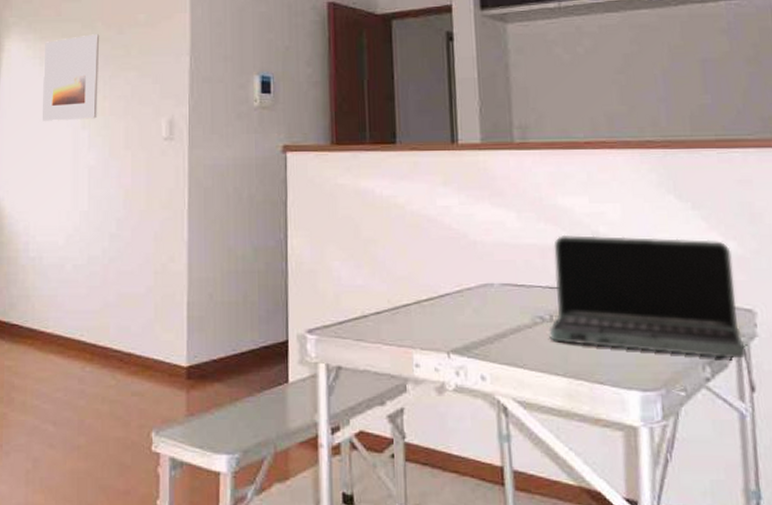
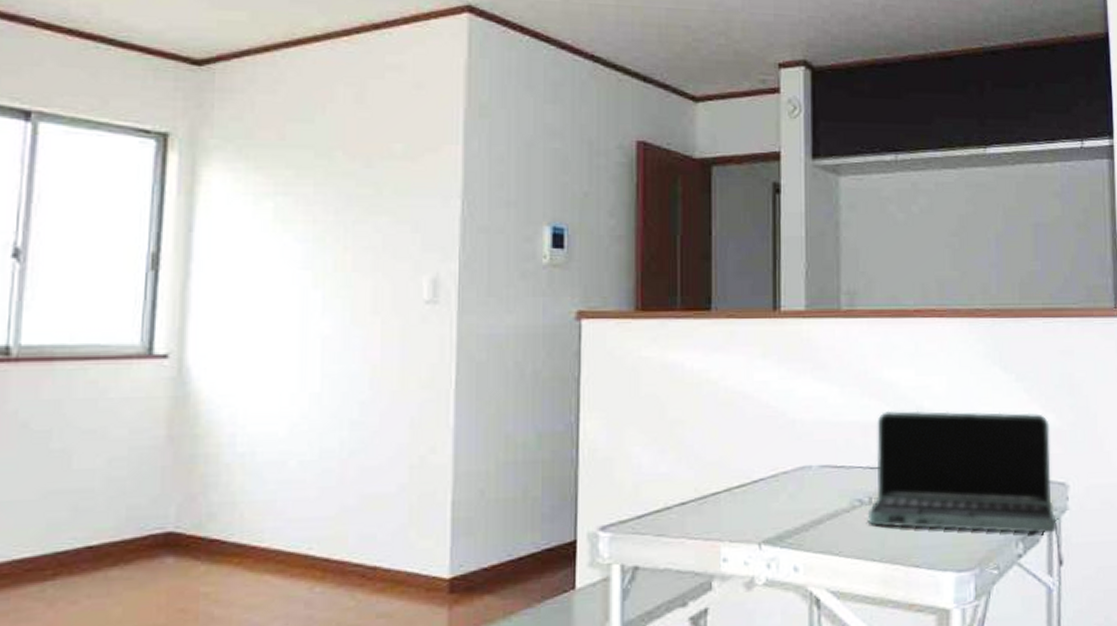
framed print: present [41,34,100,121] -> none [255,166,340,278]

